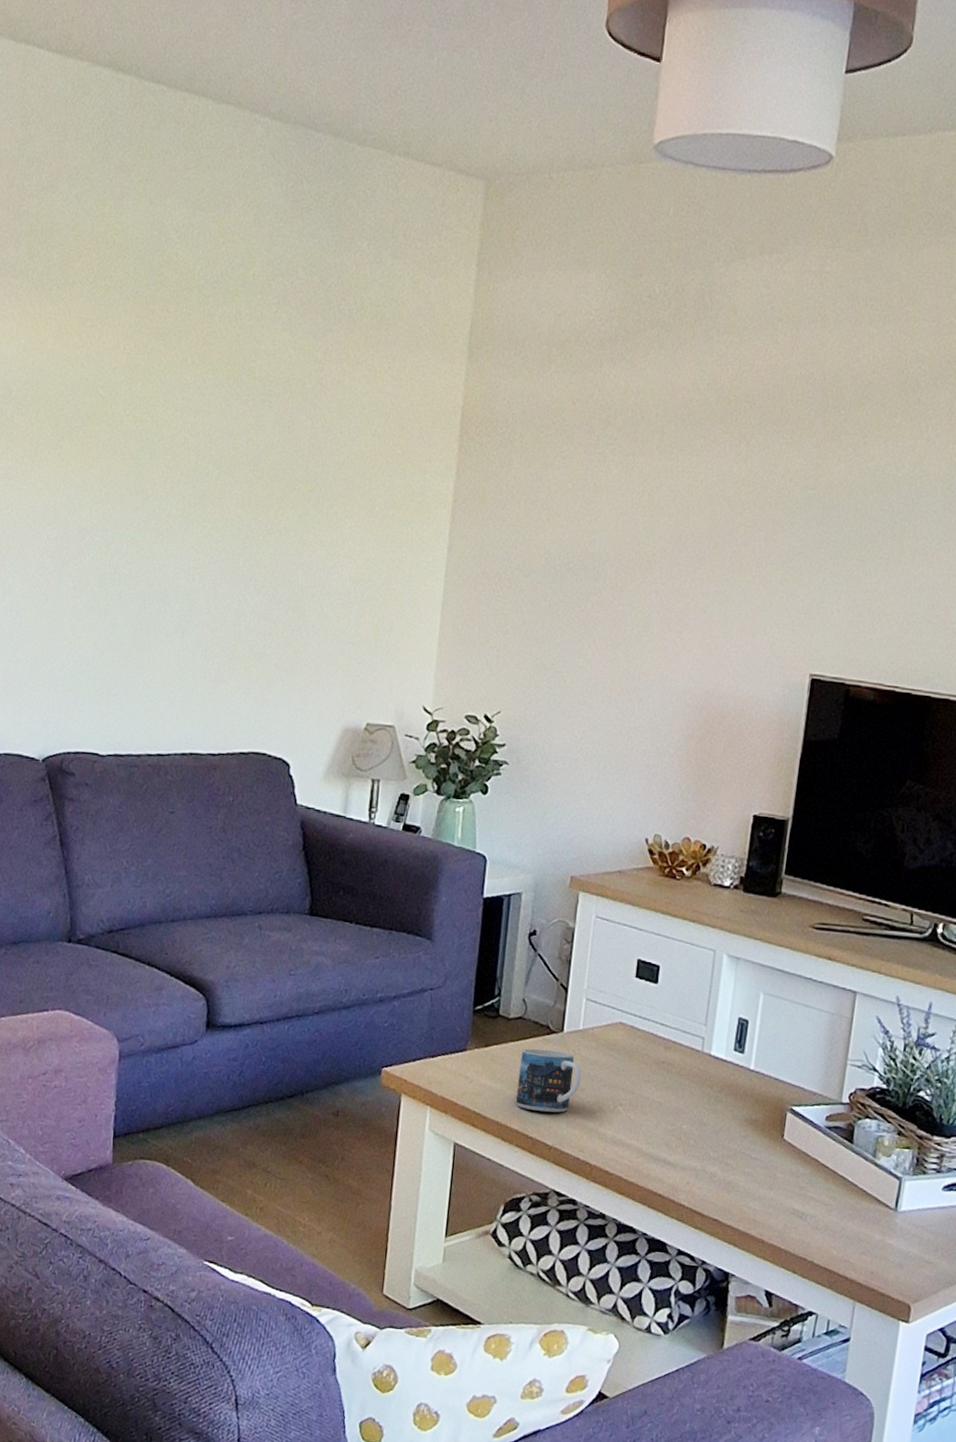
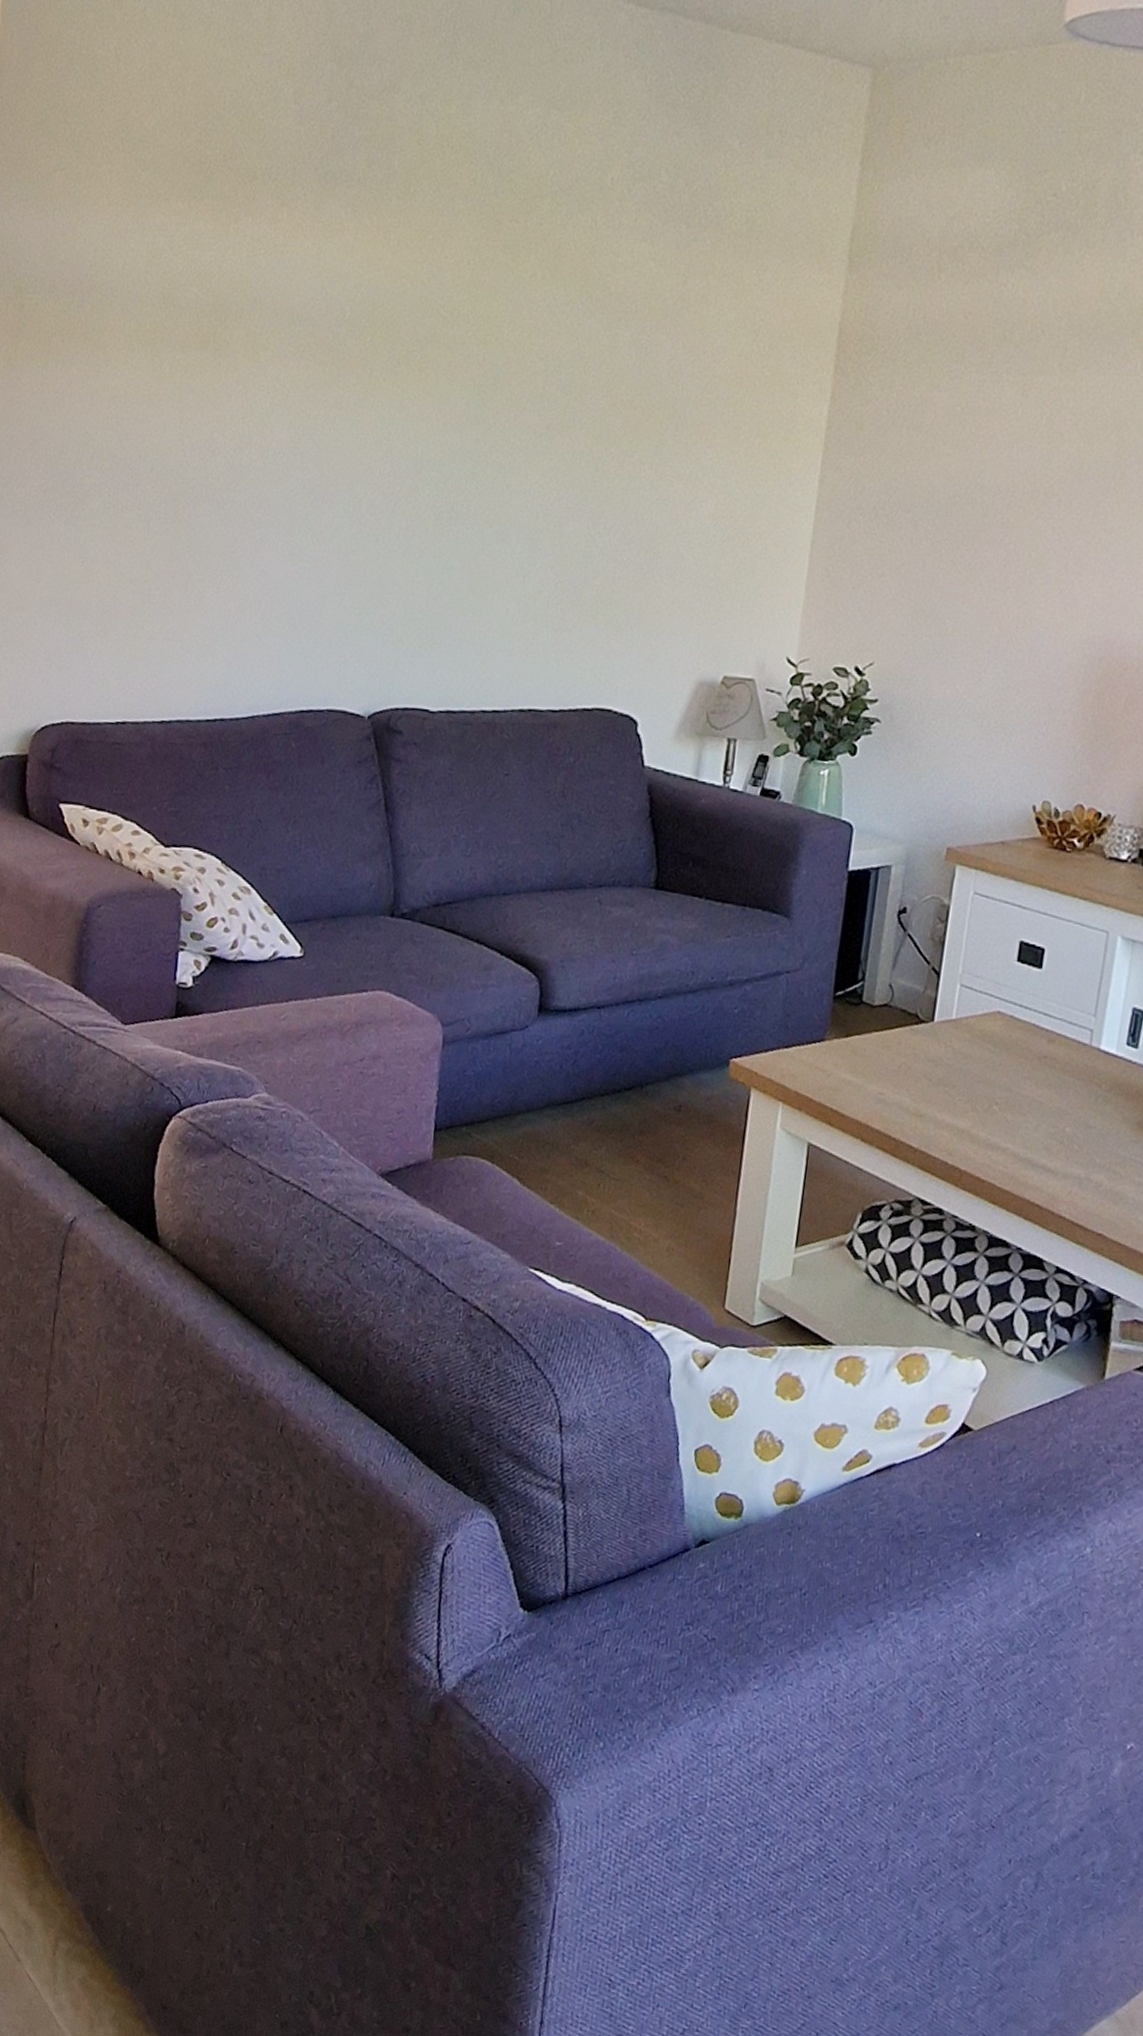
mug: present [516,1048,582,1113] -> none [878,1039,954,1112]

